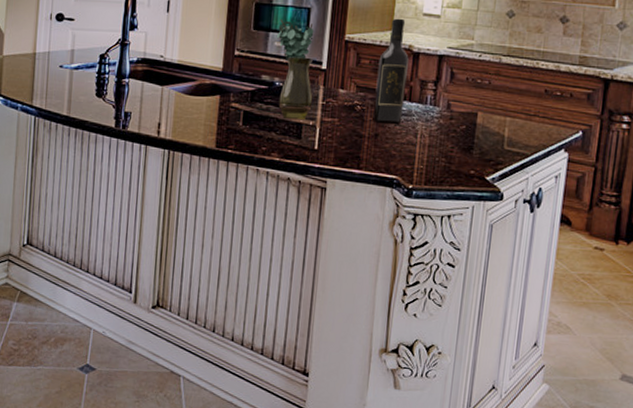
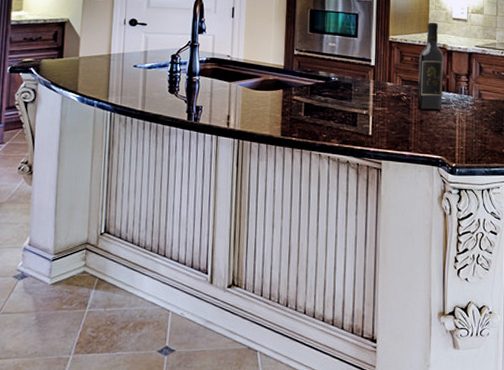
vase: present [277,18,314,121] -> none [331,23,365,110]

